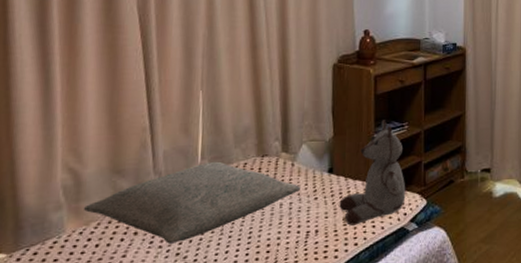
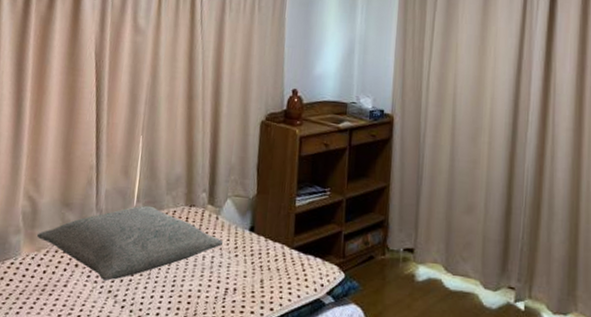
stuffed bear: present [339,120,406,226] -> none [257,183,325,289]

